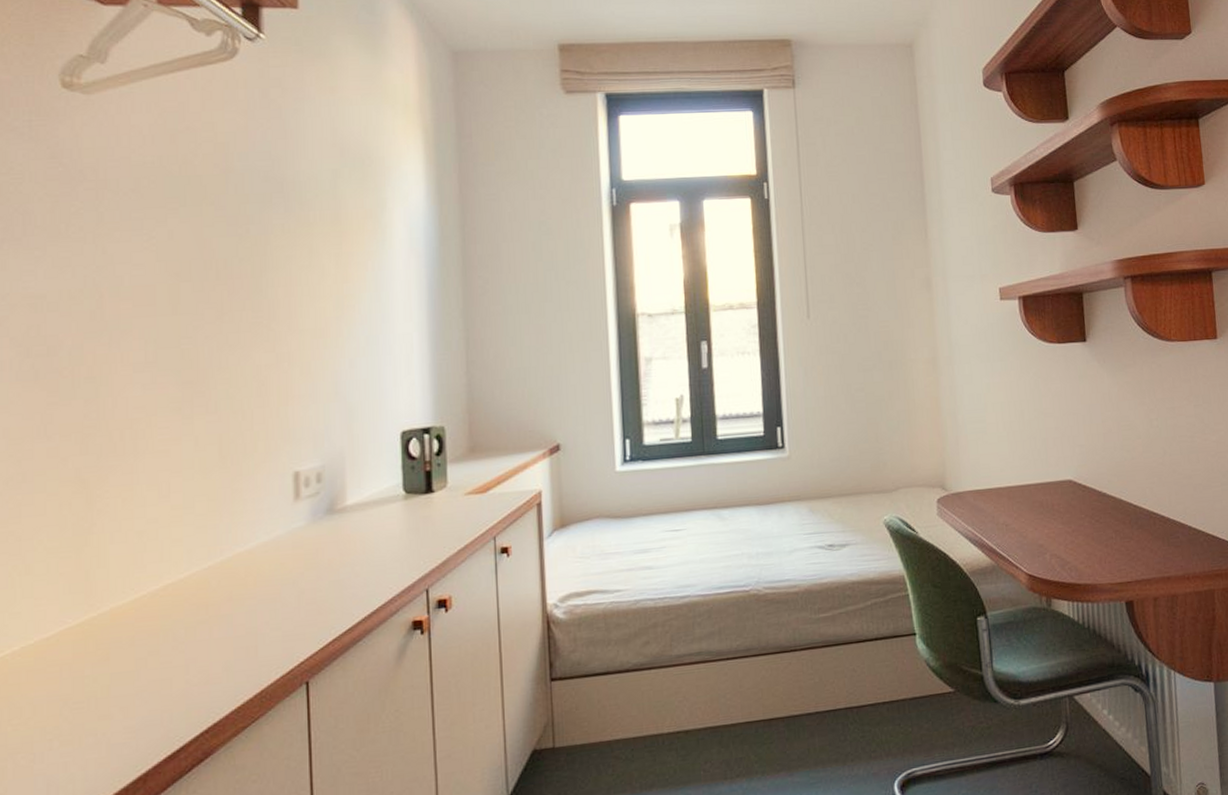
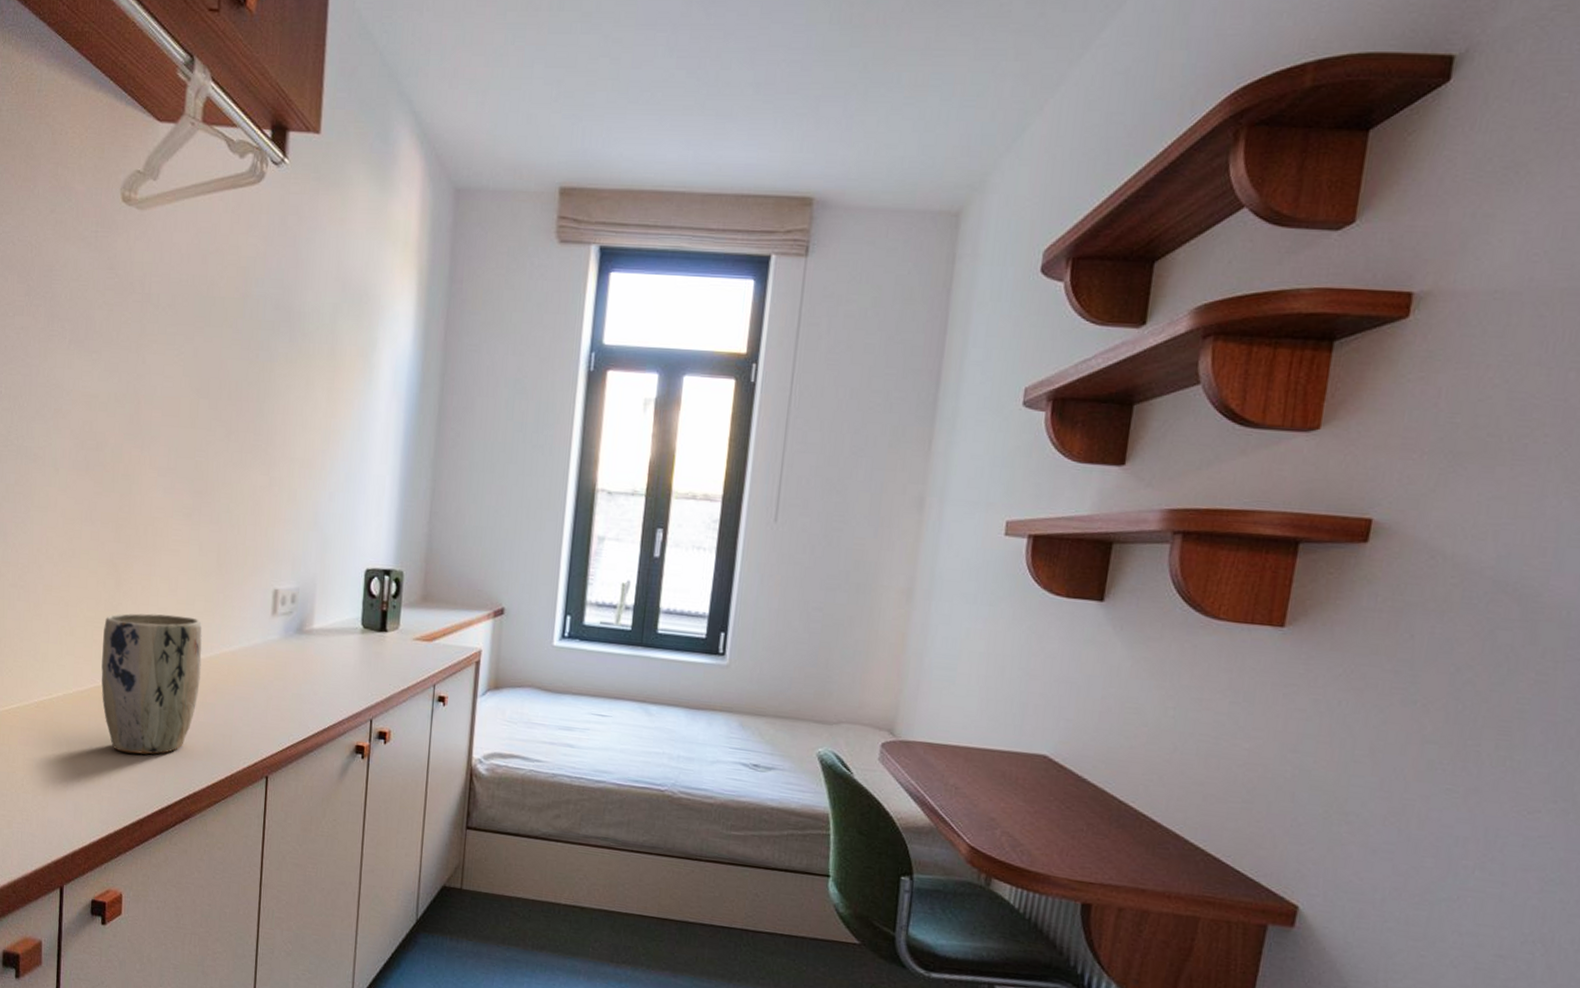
plant pot: none [73,521,210,699] -> present [101,613,202,755]

